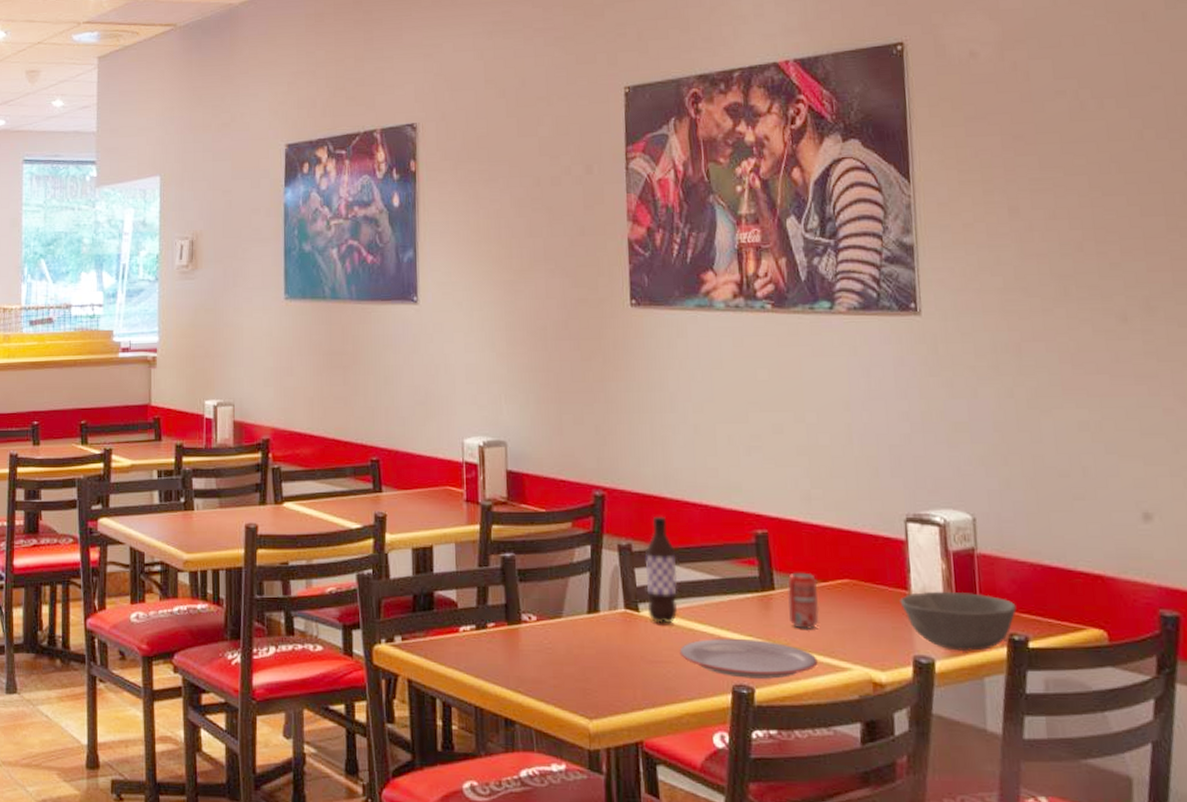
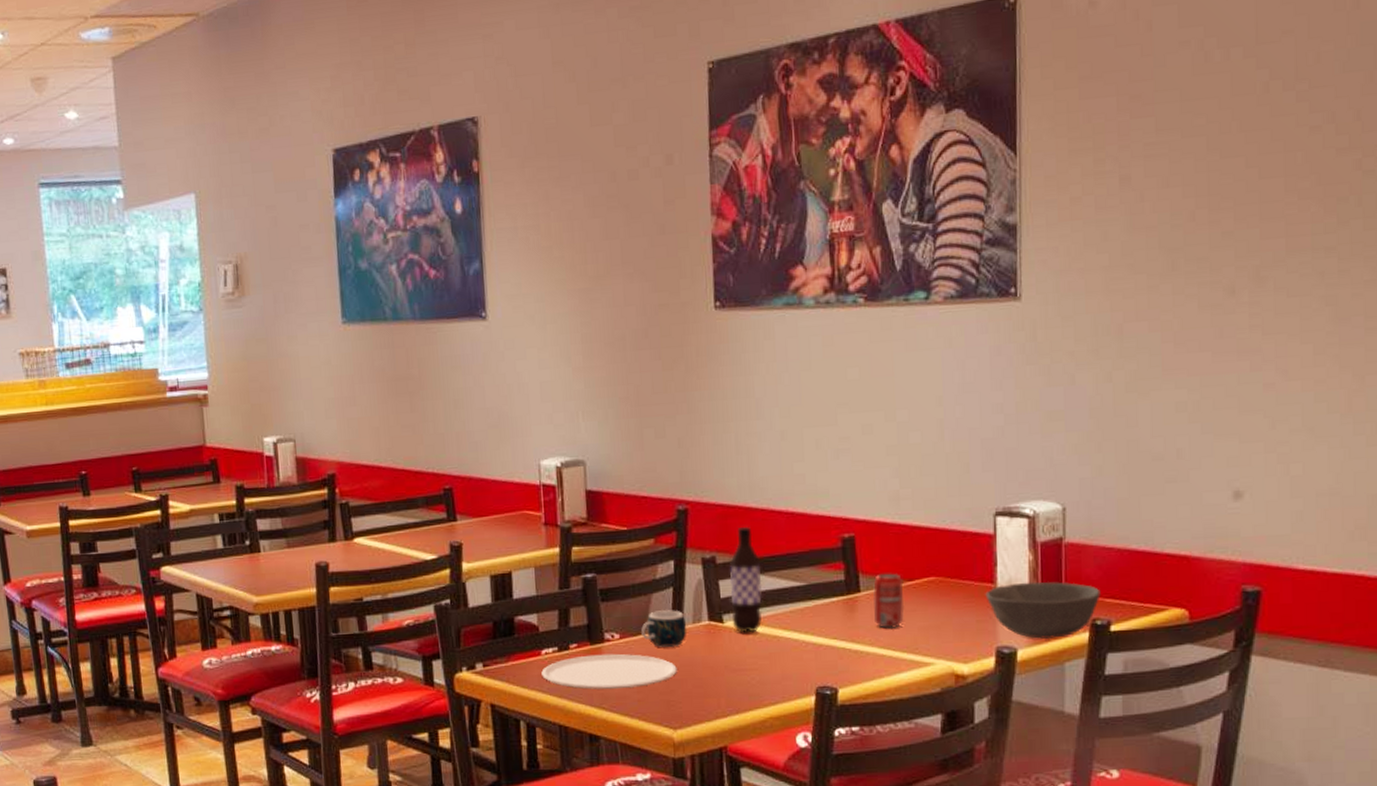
plate: none [459,635,593,672] -> present [541,653,677,690]
mug: none [558,595,604,633] -> present [641,610,687,647]
plate: present [679,638,818,679] -> none [763,641,901,680]

